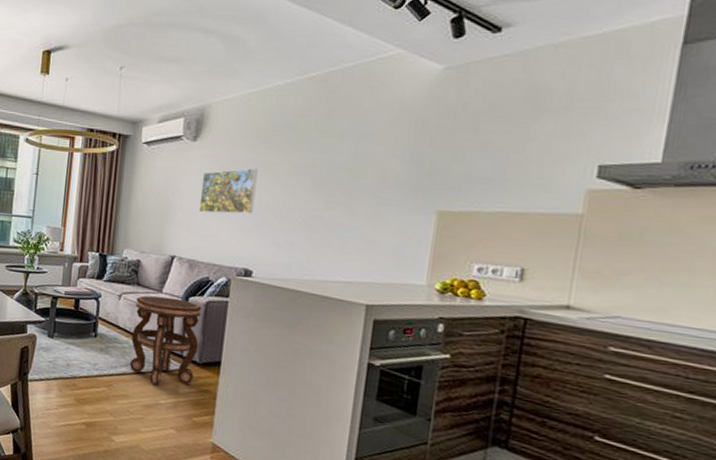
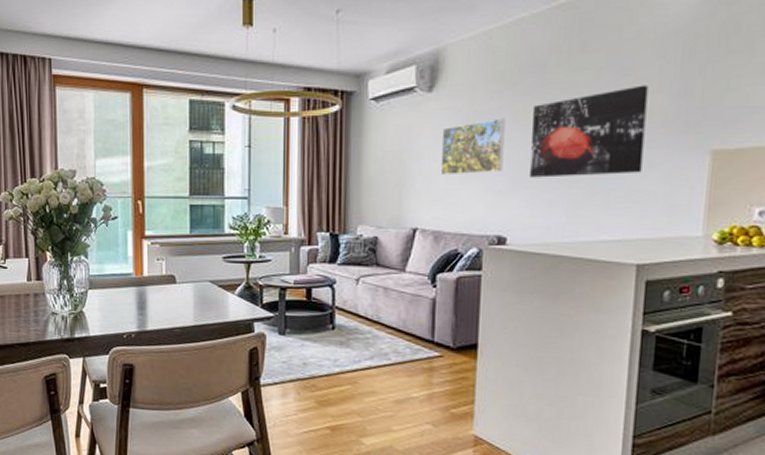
side table: present [129,295,202,385] -> none [374,276,452,376]
wall art: none [276,150,384,225] -> present [530,85,649,178]

